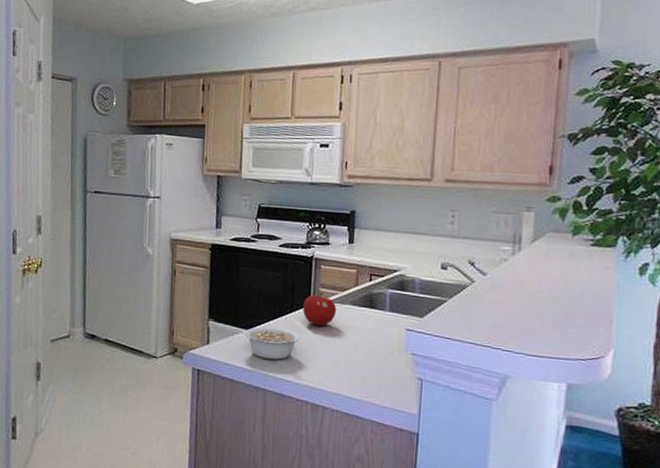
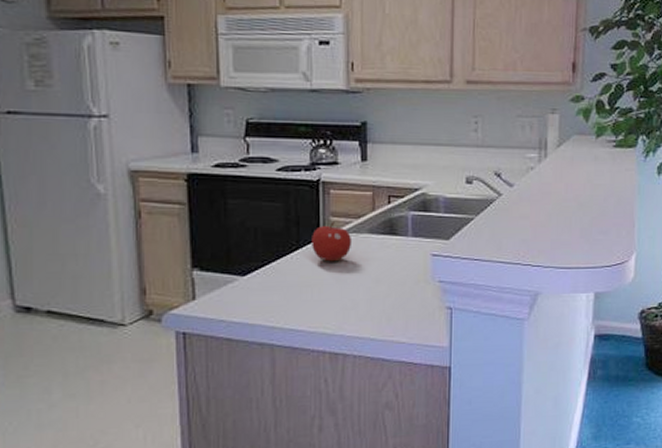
legume: present [245,327,301,360] -> none [241,270,311,308]

